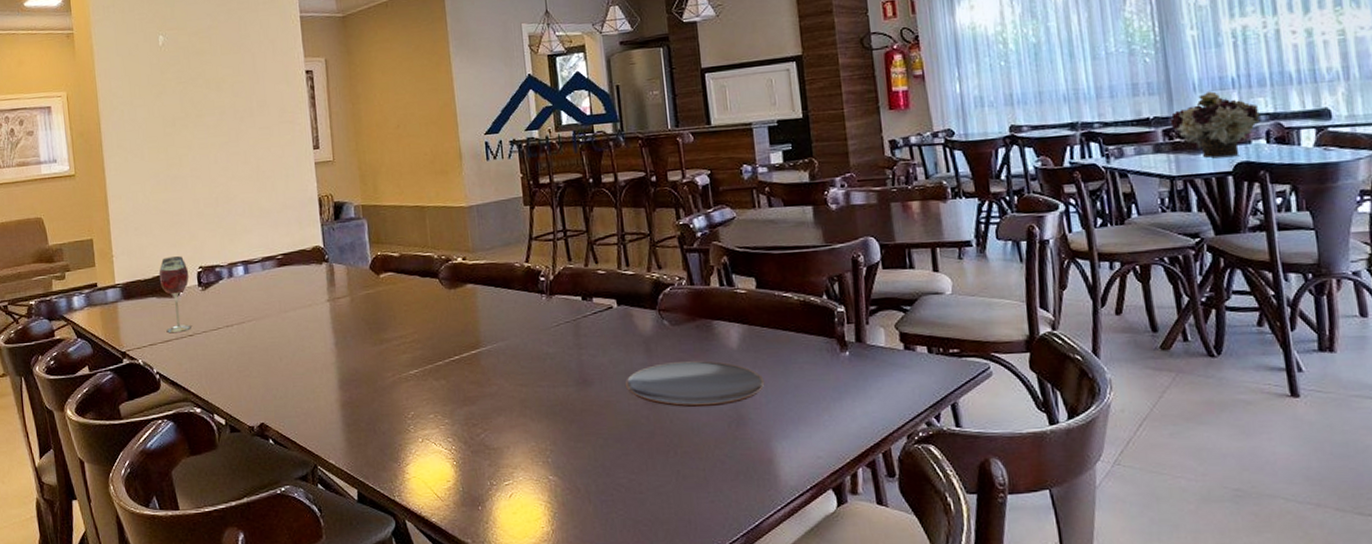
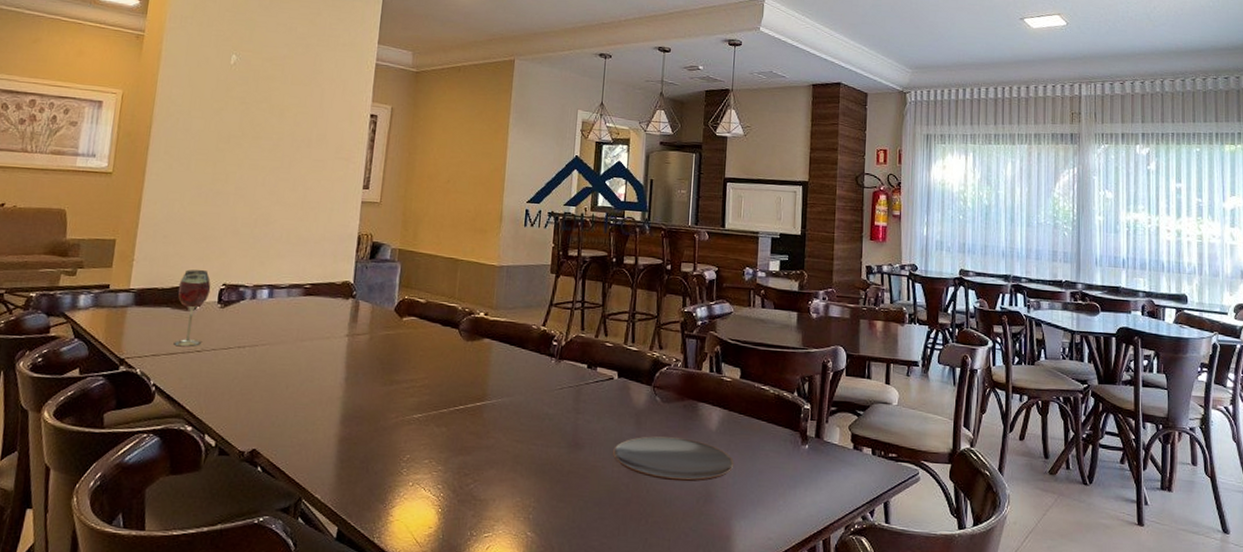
flower arrangement: present [1168,91,1261,158] -> none [1075,267,1139,322]

